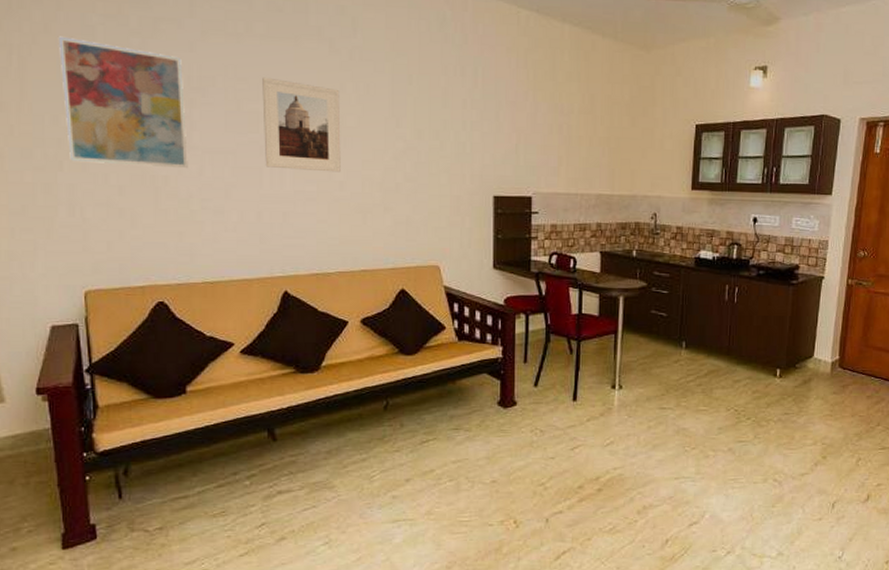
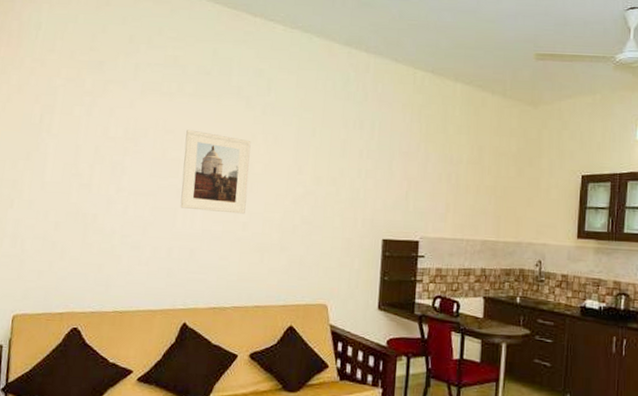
wall art: present [59,36,188,169] -> none [19,96,122,208]

